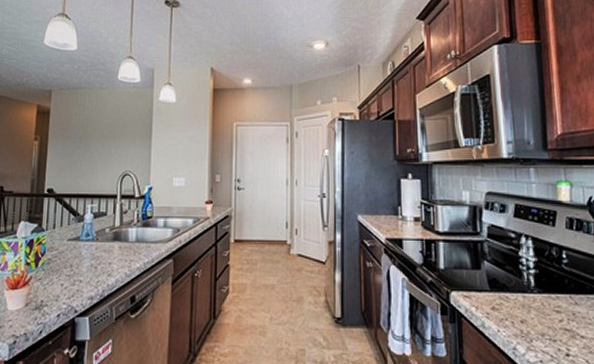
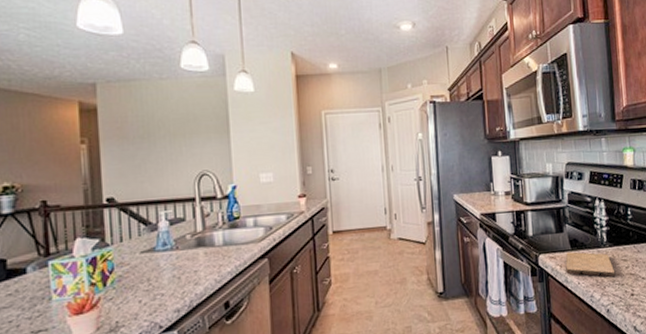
cutting board: none [482,293,546,330] -> present [565,252,616,278]

